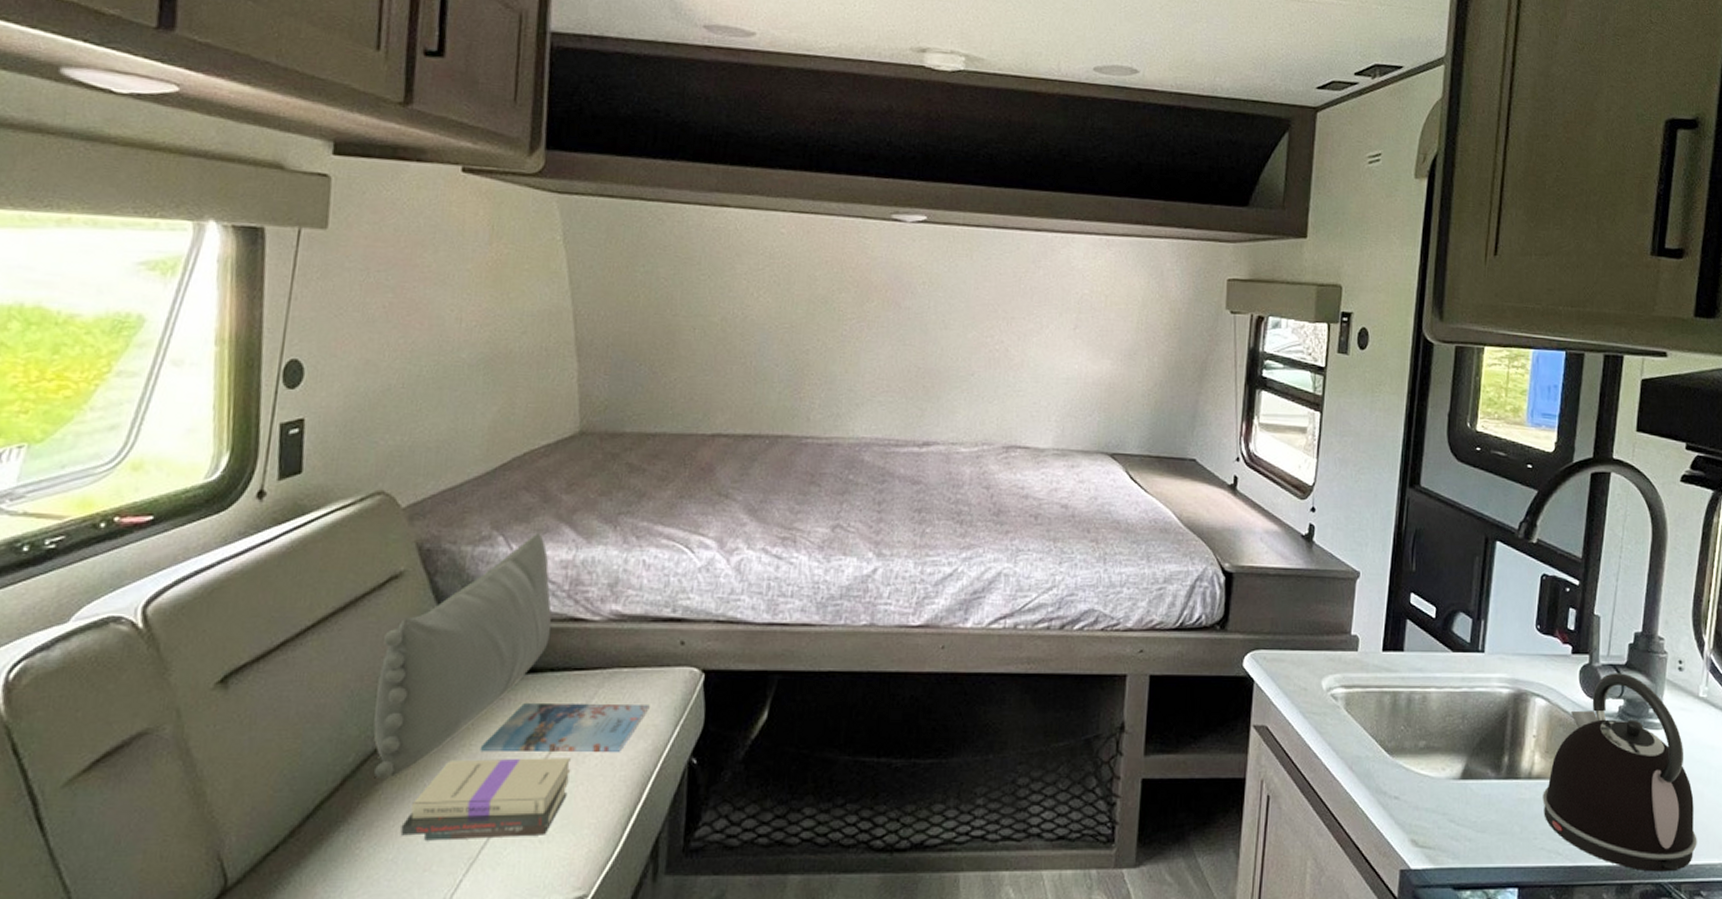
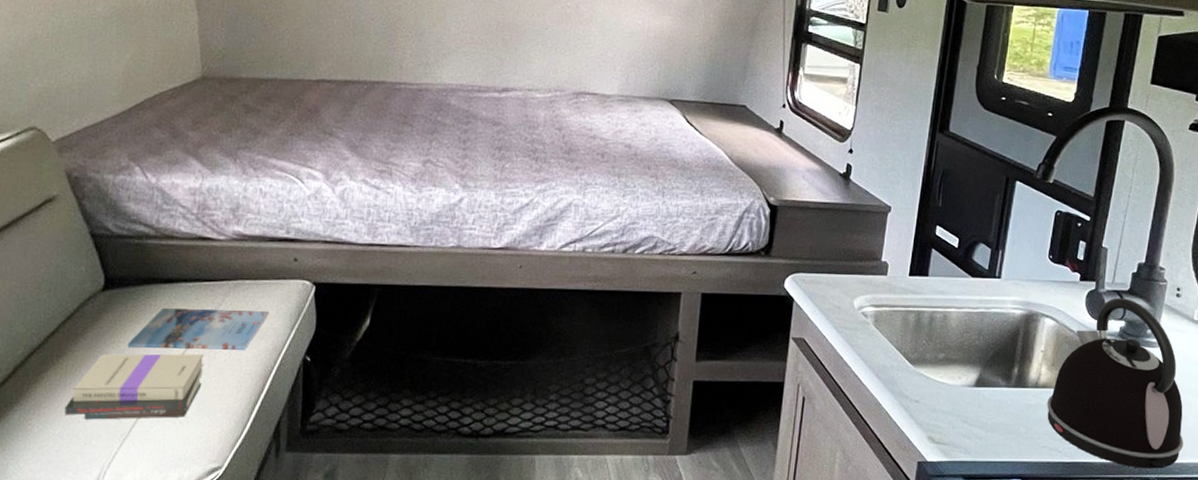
pillow: present [374,532,551,779] -> none [38,164,183,368]

